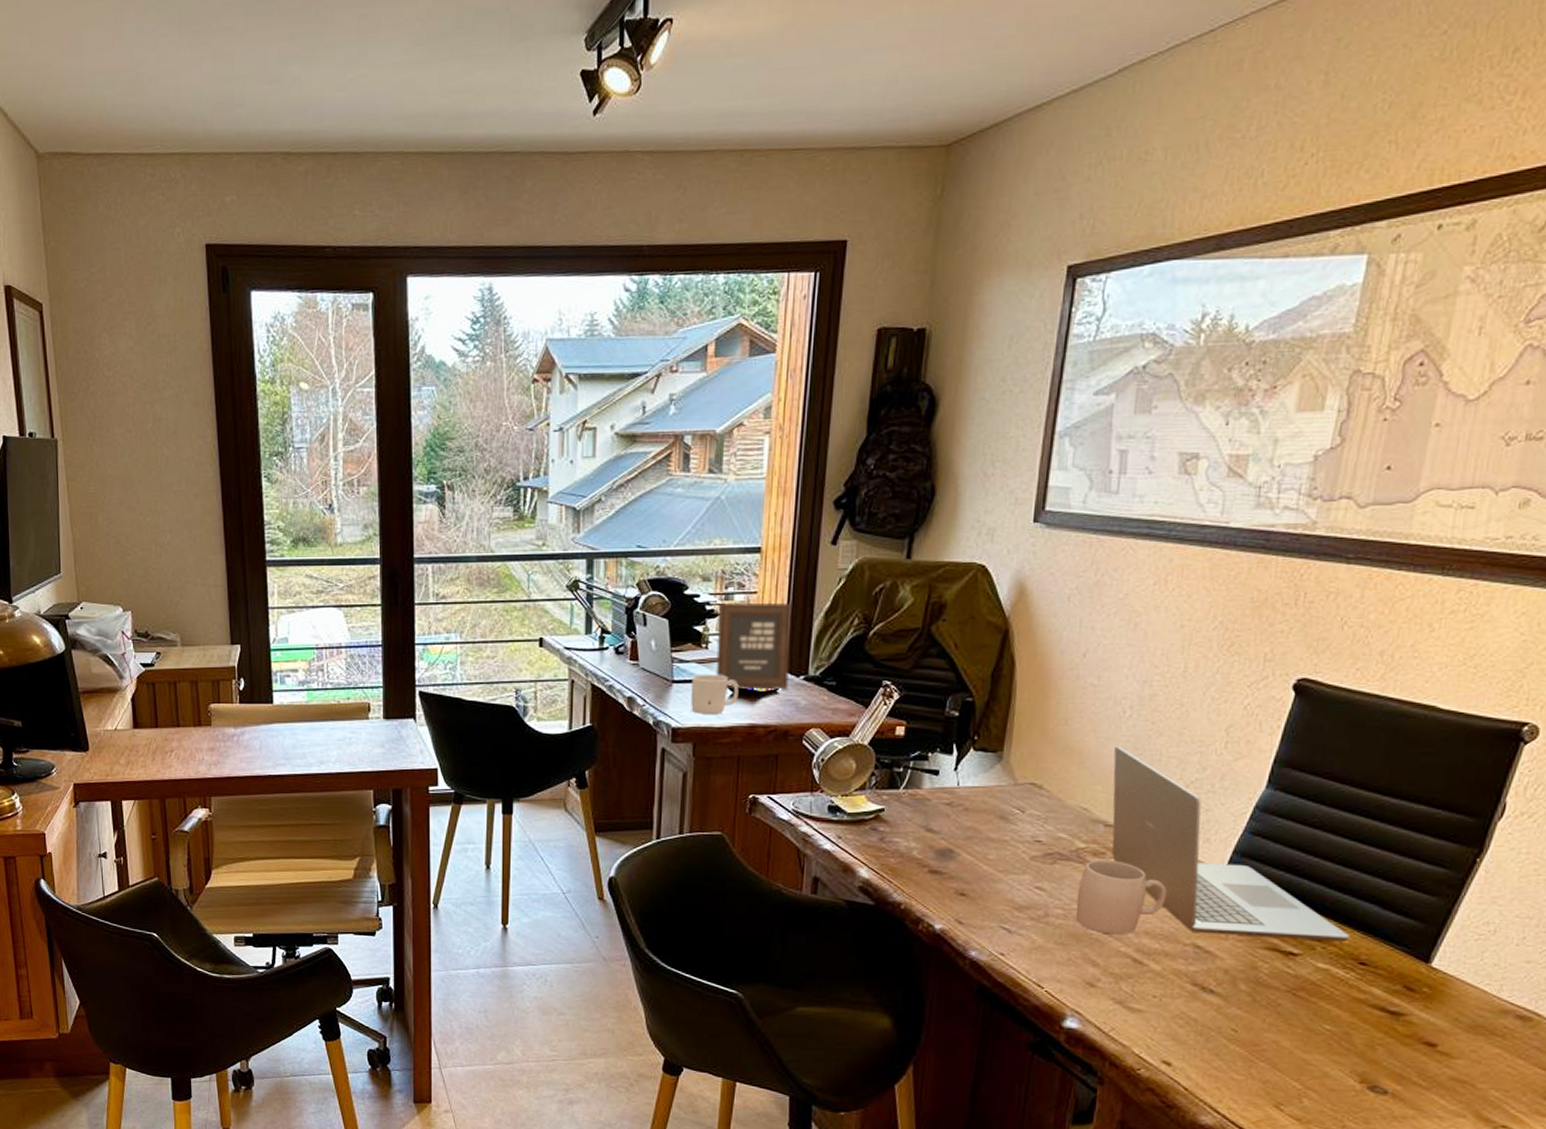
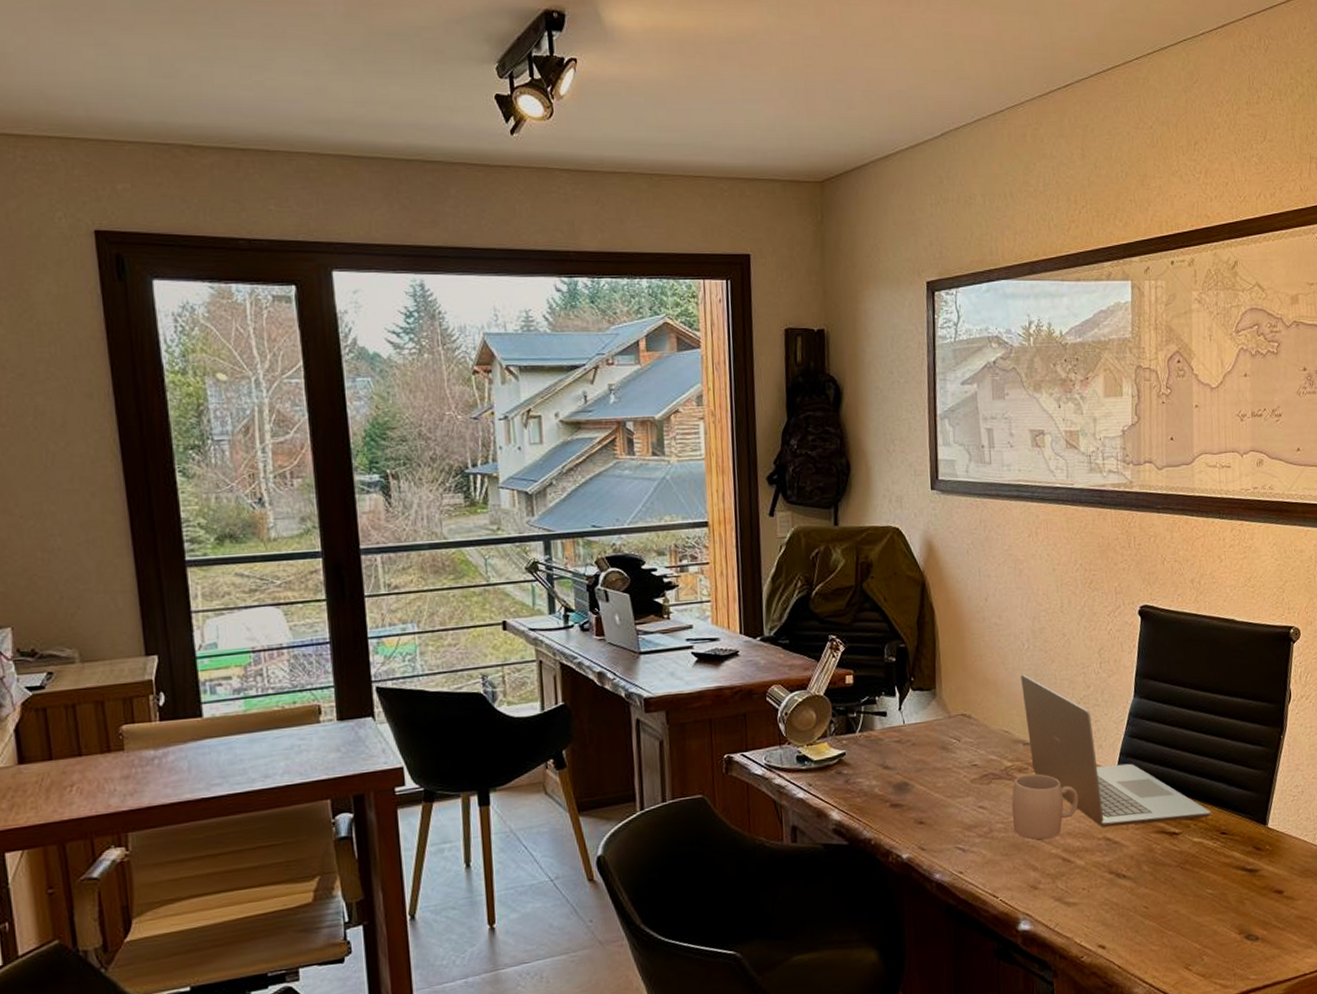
mug: present [691,674,739,714] -> none [658,642,703,682]
picture frame: present [716,602,792,690] -> none [675,570,748,655]

